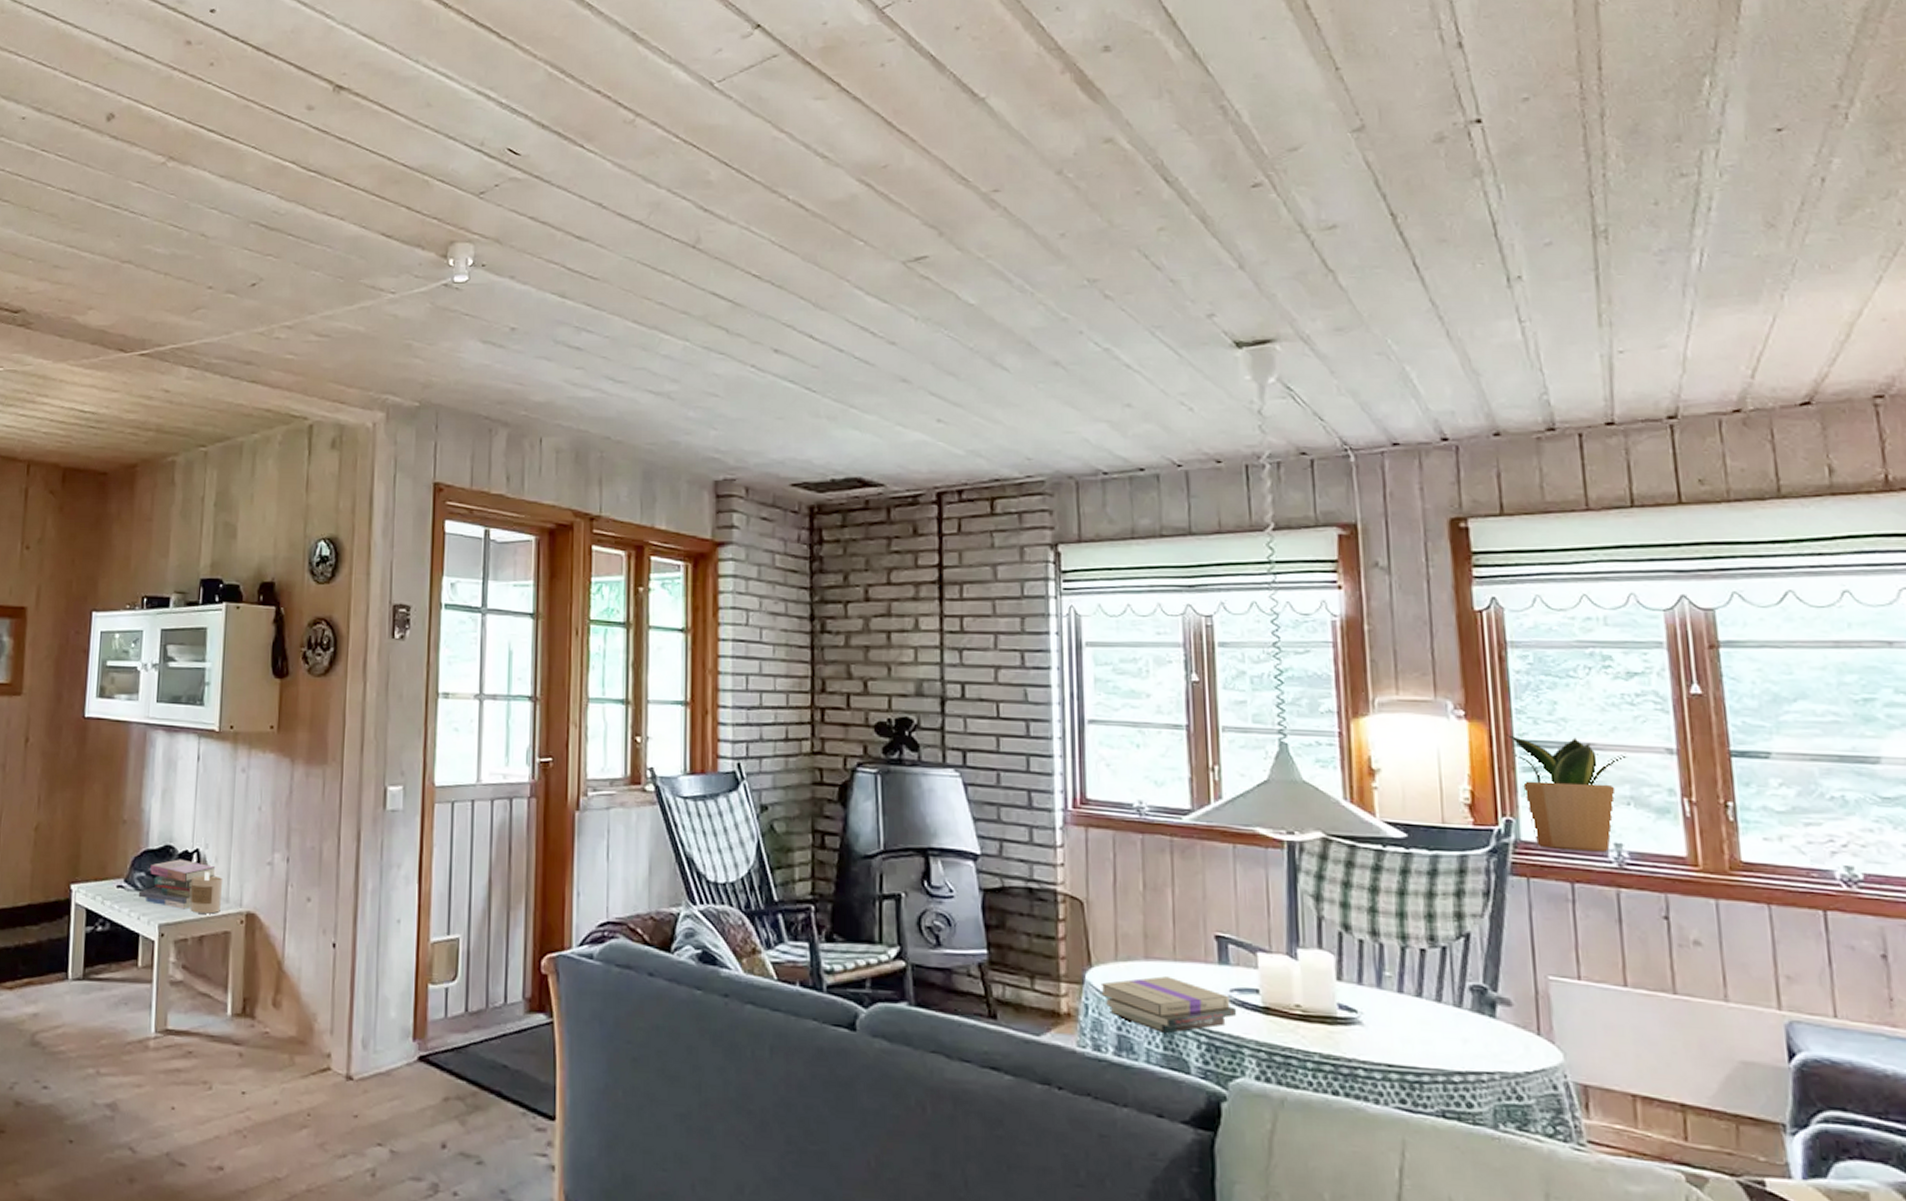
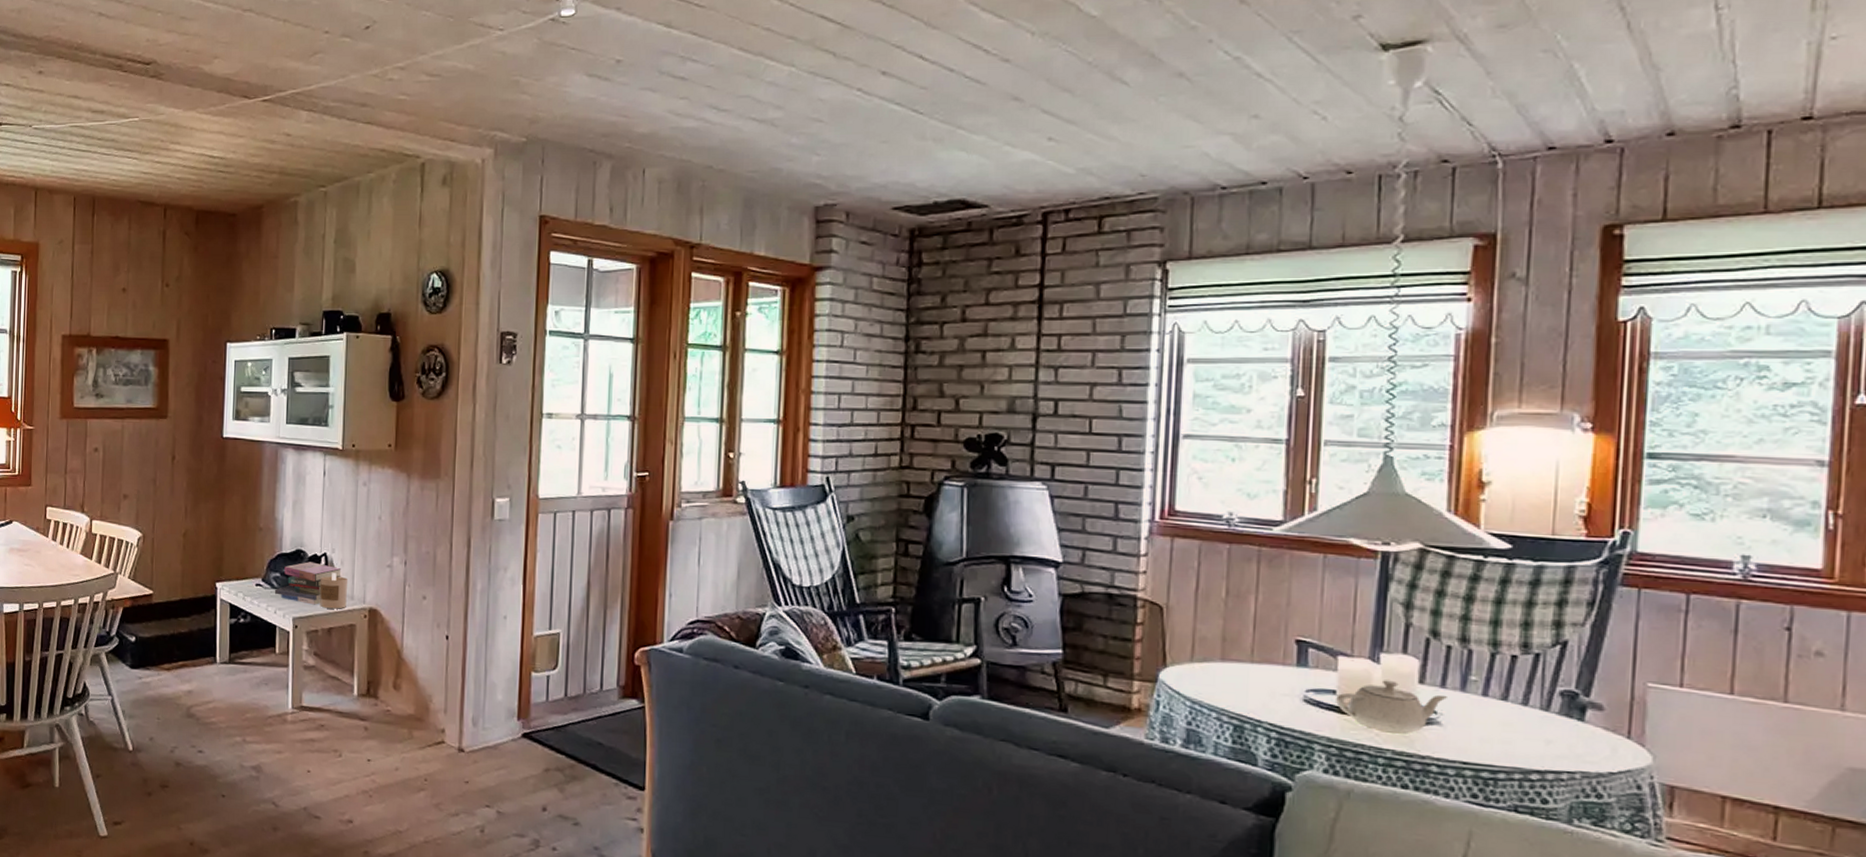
books: present [1100,976,1237,1034] -> none [1173,677,1311,729]
teapot: none [1260,977,1365,1037] -> present [1336,680,1447,735]
potted plant: present [1505,734,1628,853] -> none [1635,447,1772,564]

